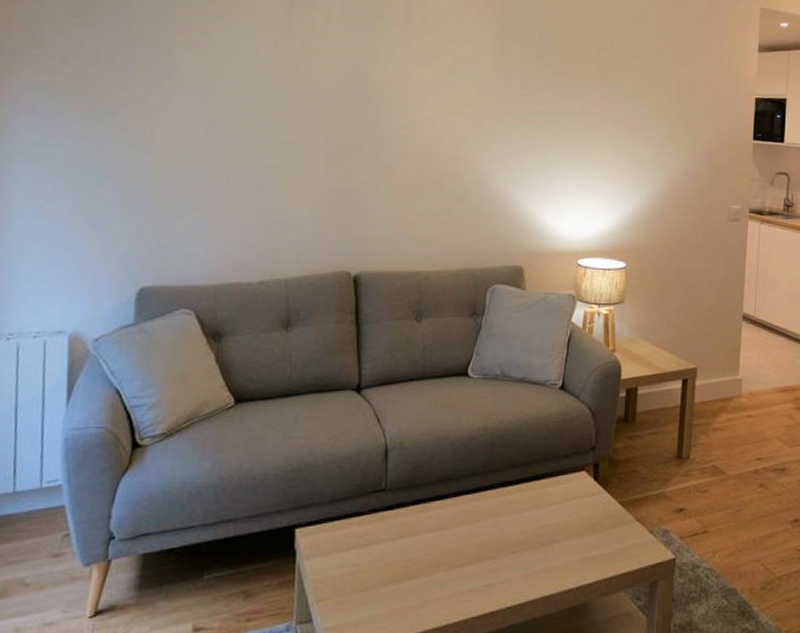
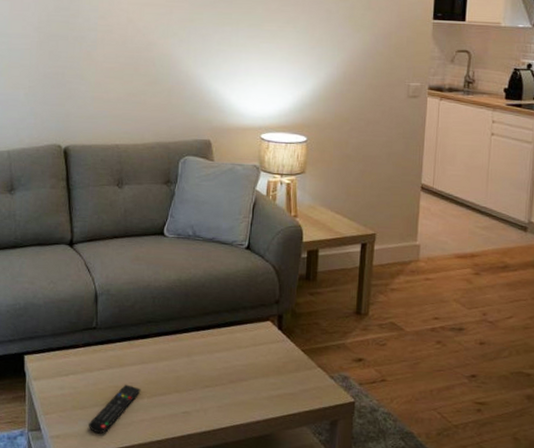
remote control: none [372,556,437,620] -> present [89,384,141,434]

